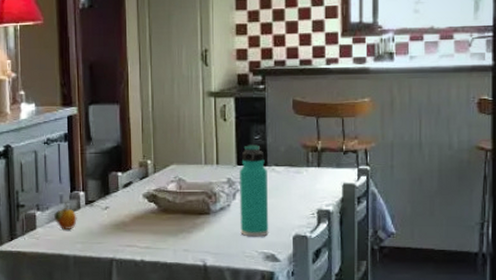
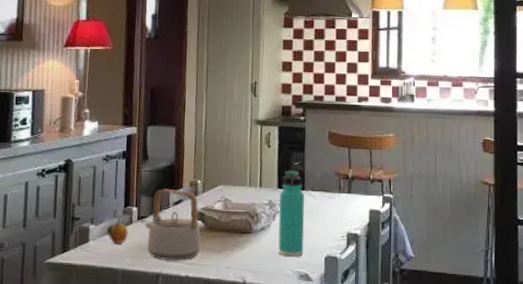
teapot: none [94,171,154,246] -> present [145,188,201,261]

